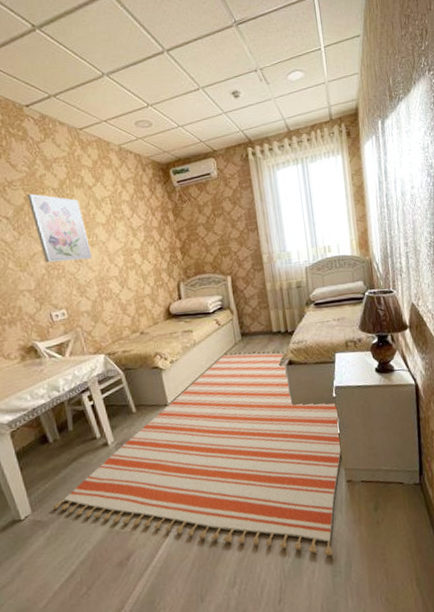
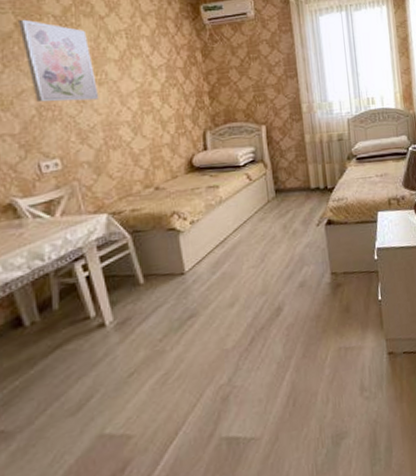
rug: present [52,350,343,556] -> none [21,209,384,442]

